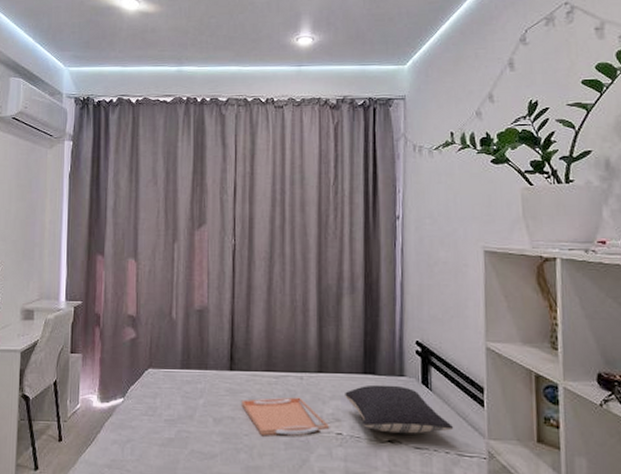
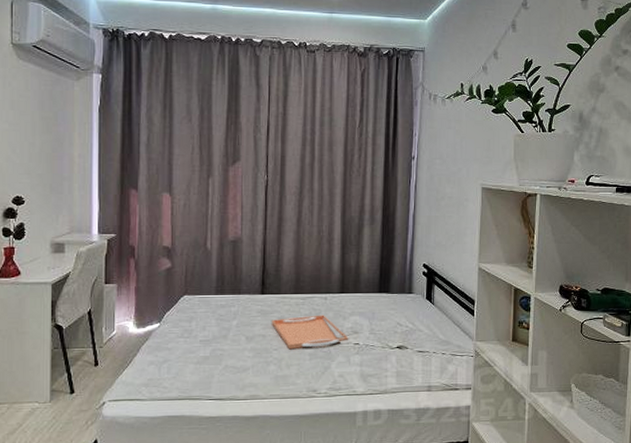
pillow: present [345,384,454,434] -> none [363,301,450,341]

